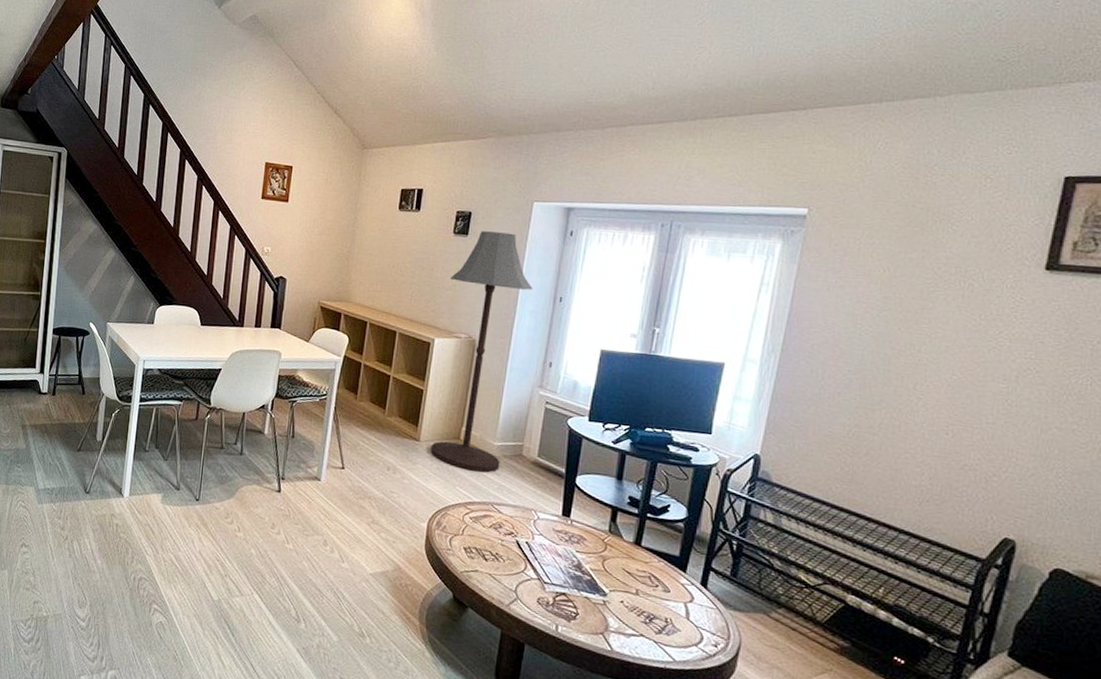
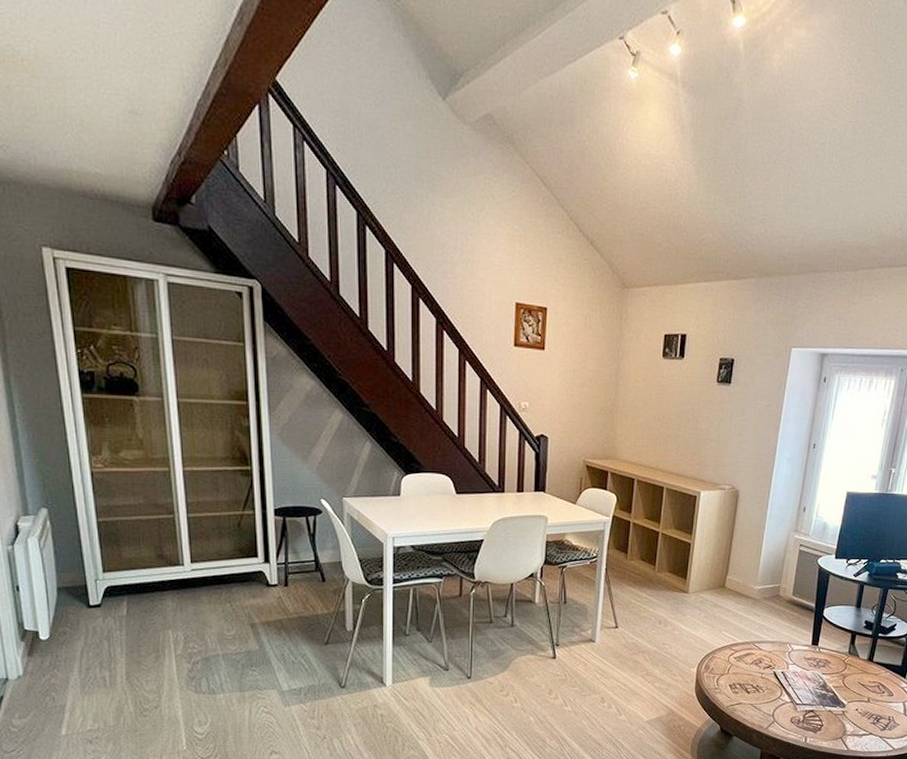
floor lamp: present [430,231,533,472] -> none [698,379,790,615]

